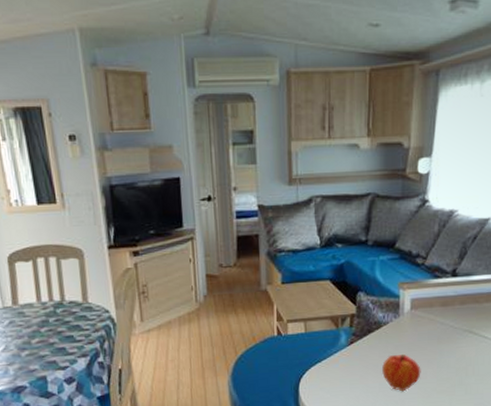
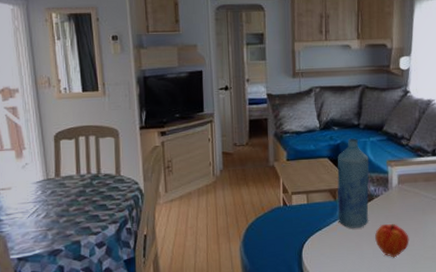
bottle: none [340,257,378,360] -> present [337,138,369,228]

